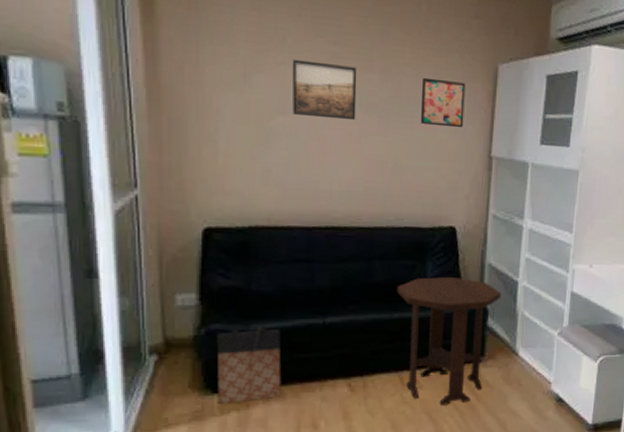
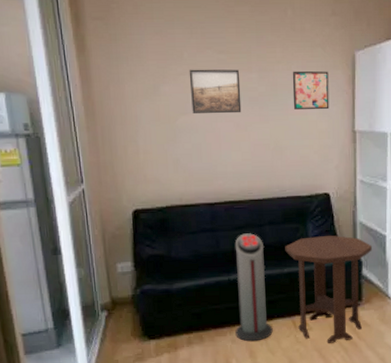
bag: present [216,325,282,405] -> none [148,284,200,349]
air purifier: none [327,267,375,400] -> present [235,233,273,342]

